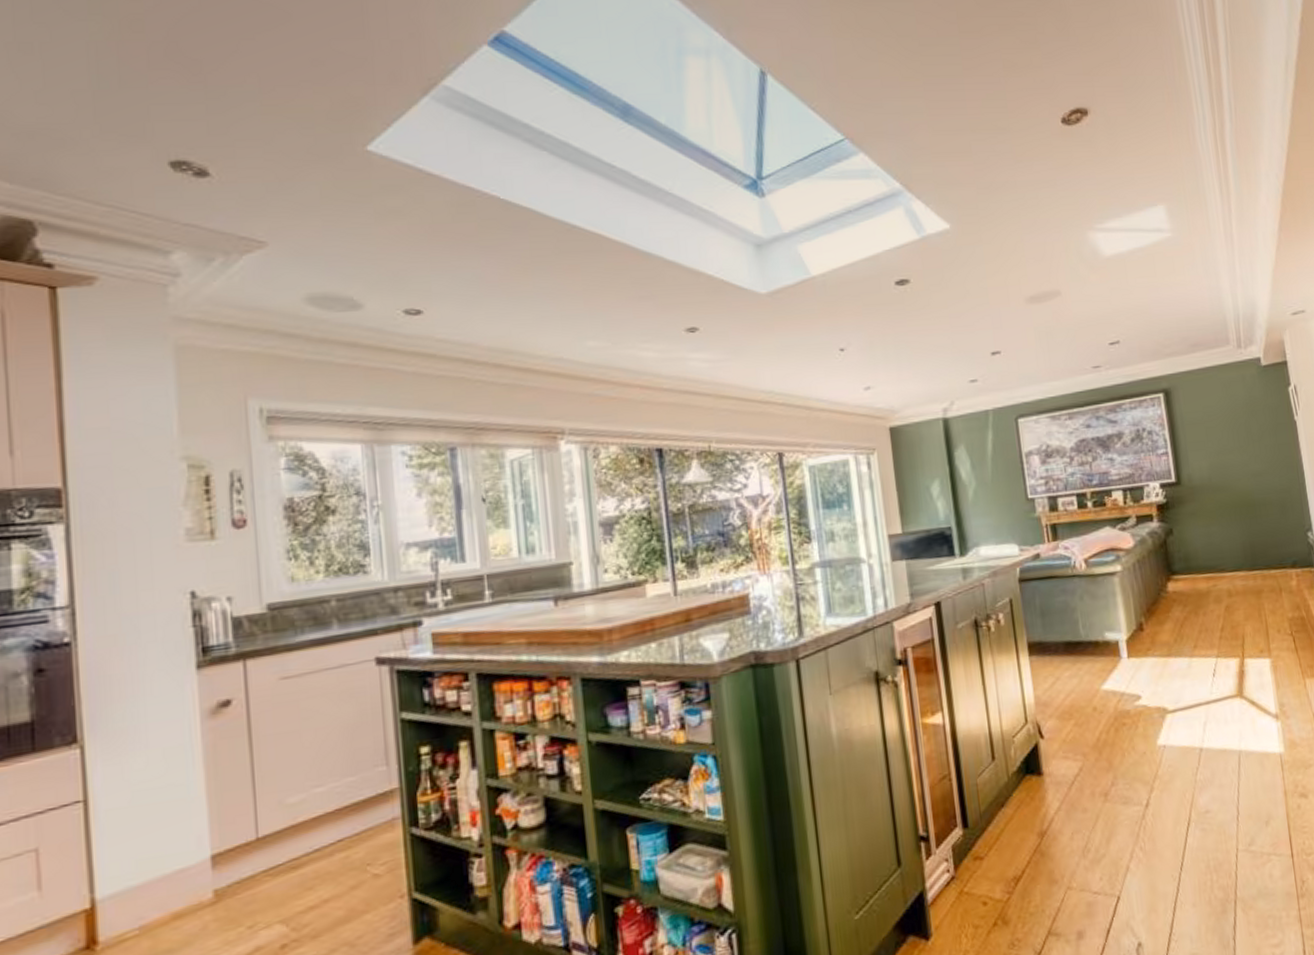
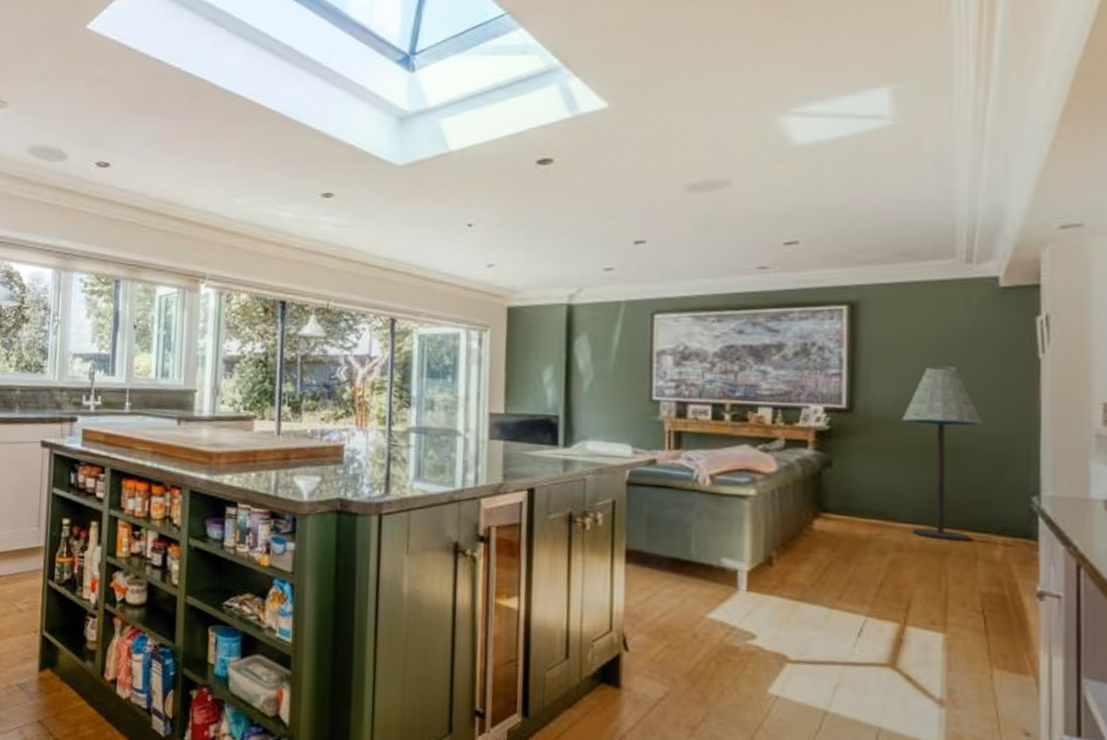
floor lamp: none [1214,435,1275,581] -> present [901,366,982,541]

